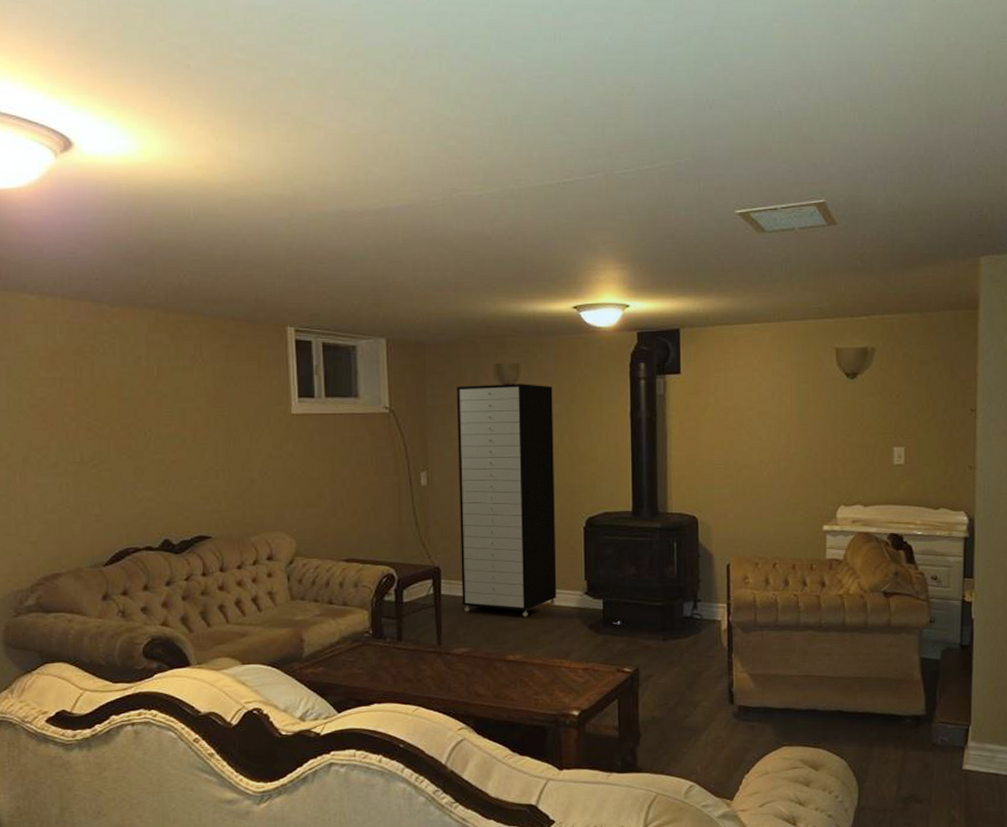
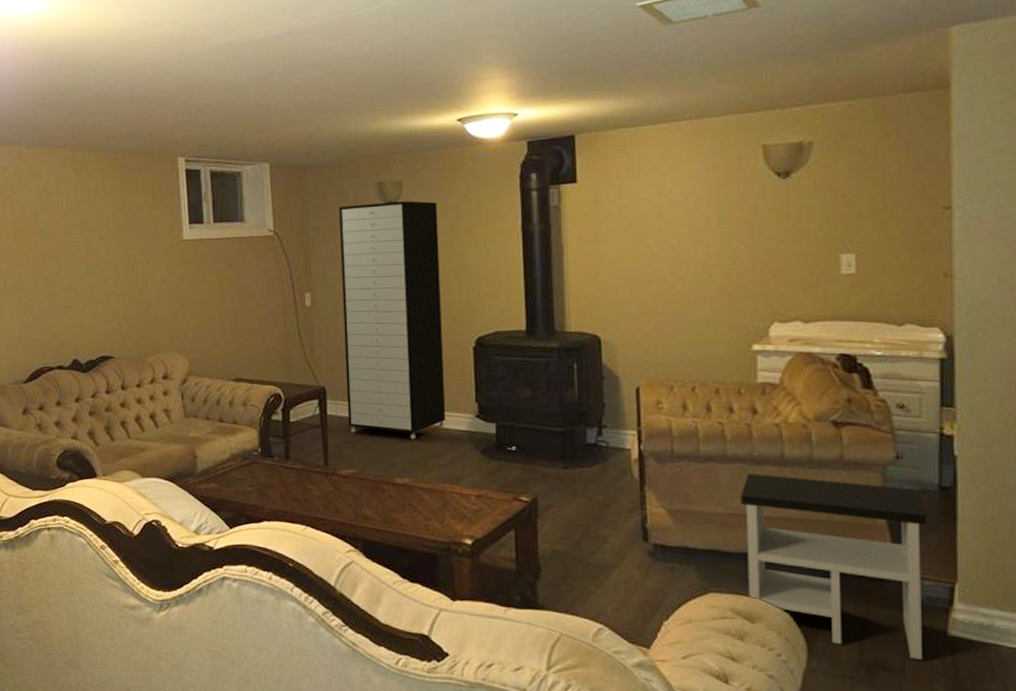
side table: none [810,638,952,791] -> present [740,473,928,660]

